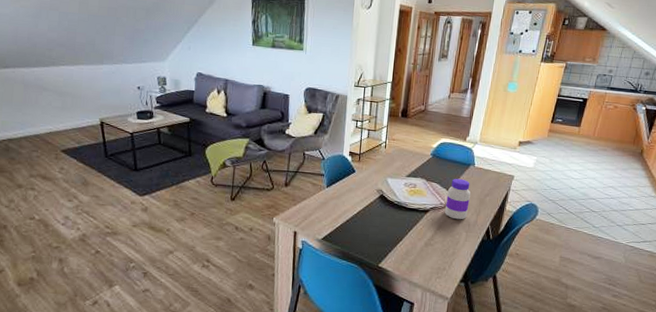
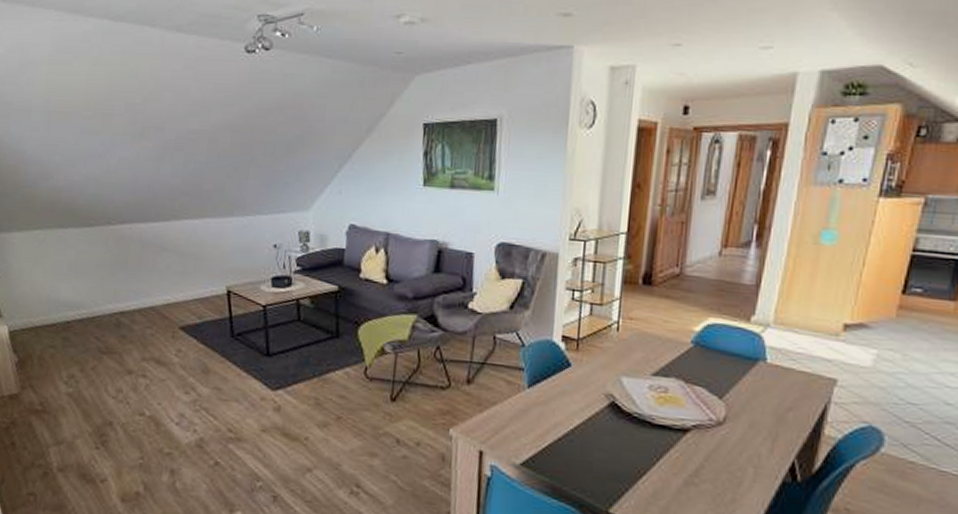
jar: present [445,178,470,220] -> none [717,380,760,447]

